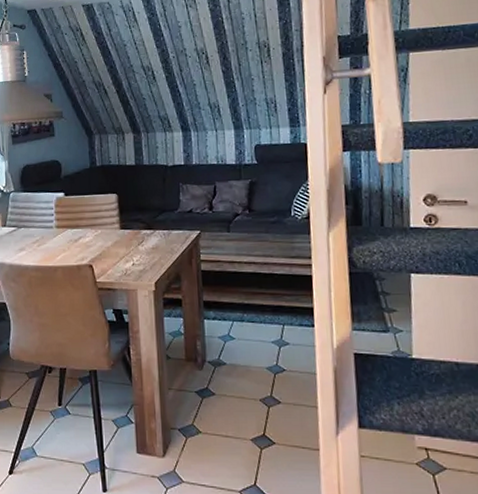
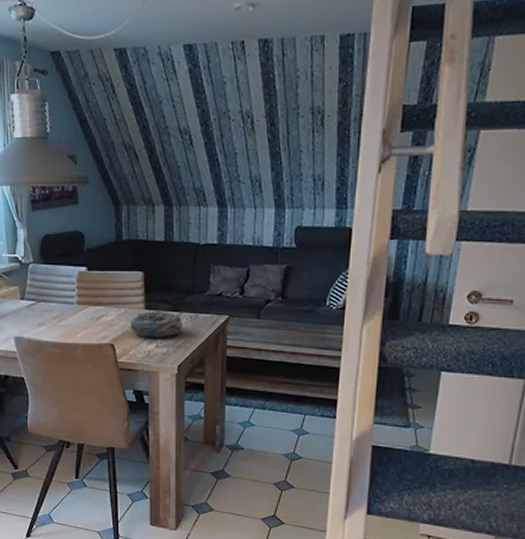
decorative bowl: none [107,230,158,256] -> present [130,311,183,338]

